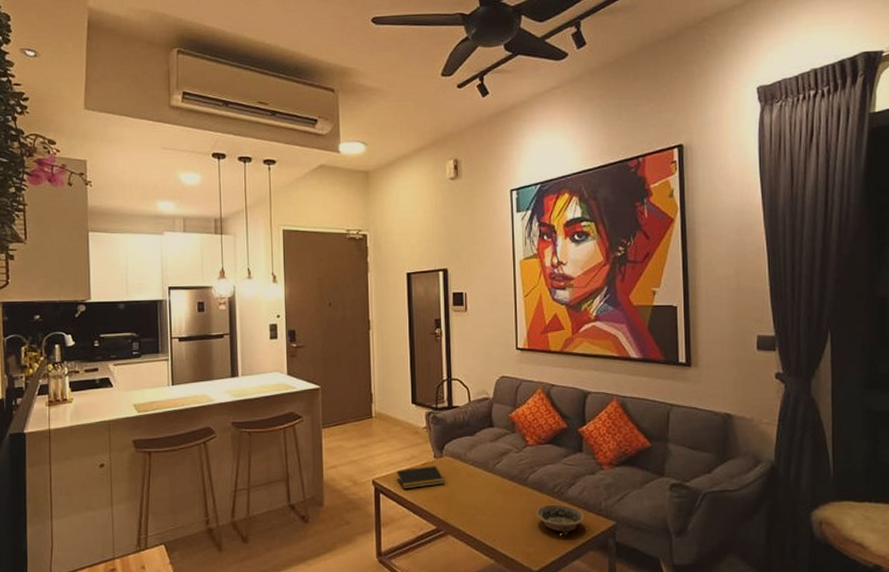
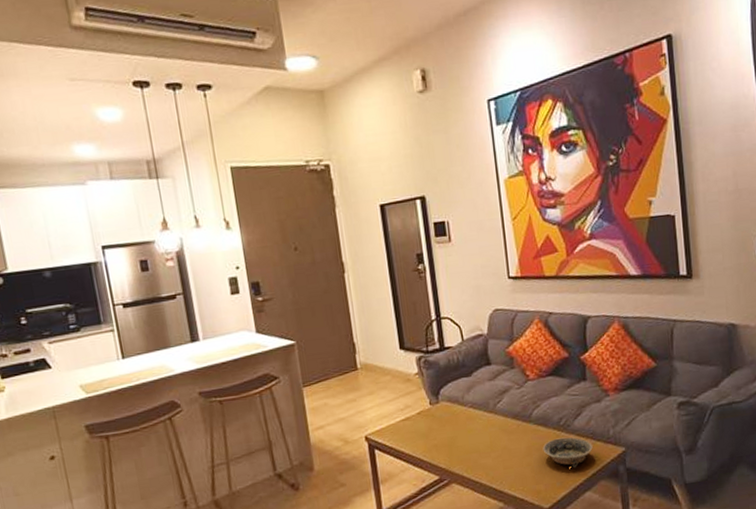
notepad: present [396,466,446,489] -> none [390,413,445,442]

